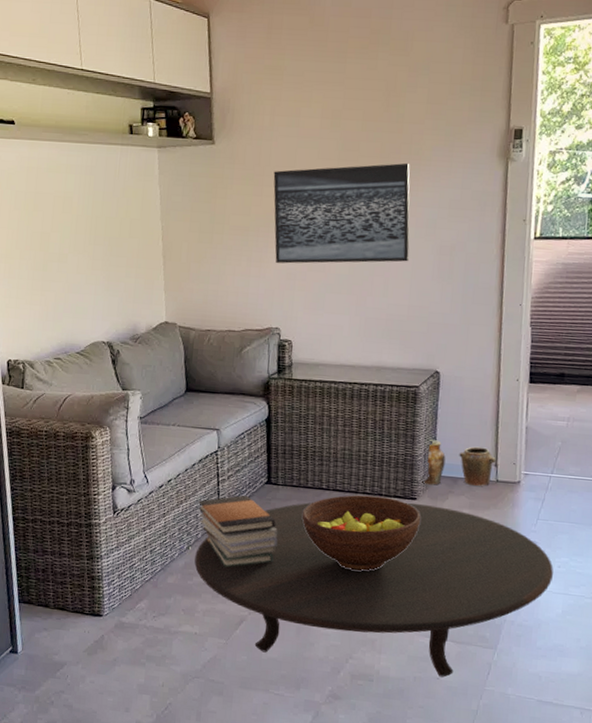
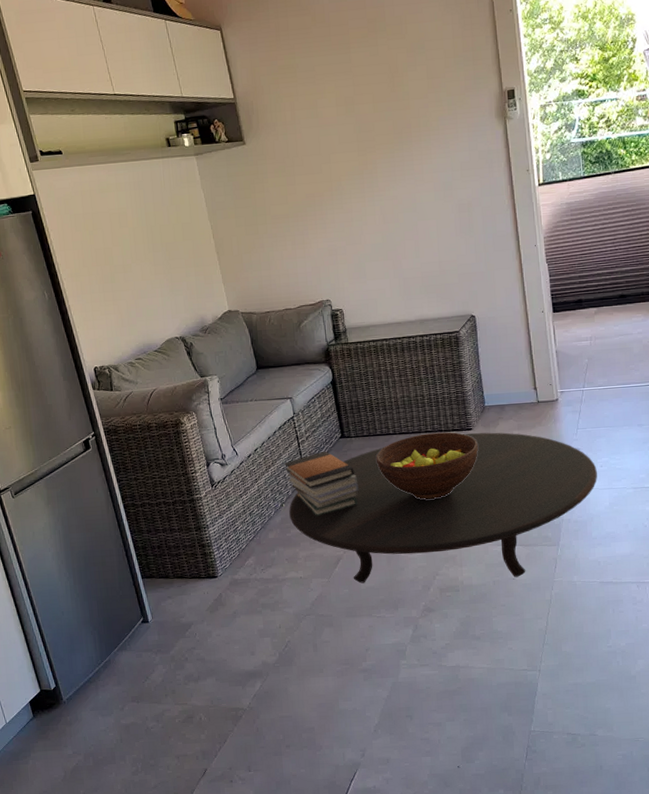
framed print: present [273,162,410,264] -> none [302,135,434,243]
jar set: present [422,440,496,486] -> none [474,375,535,415]

